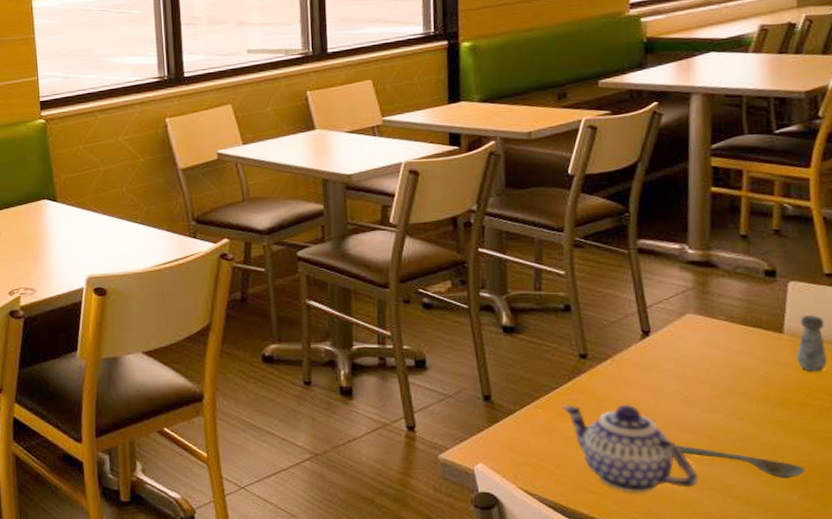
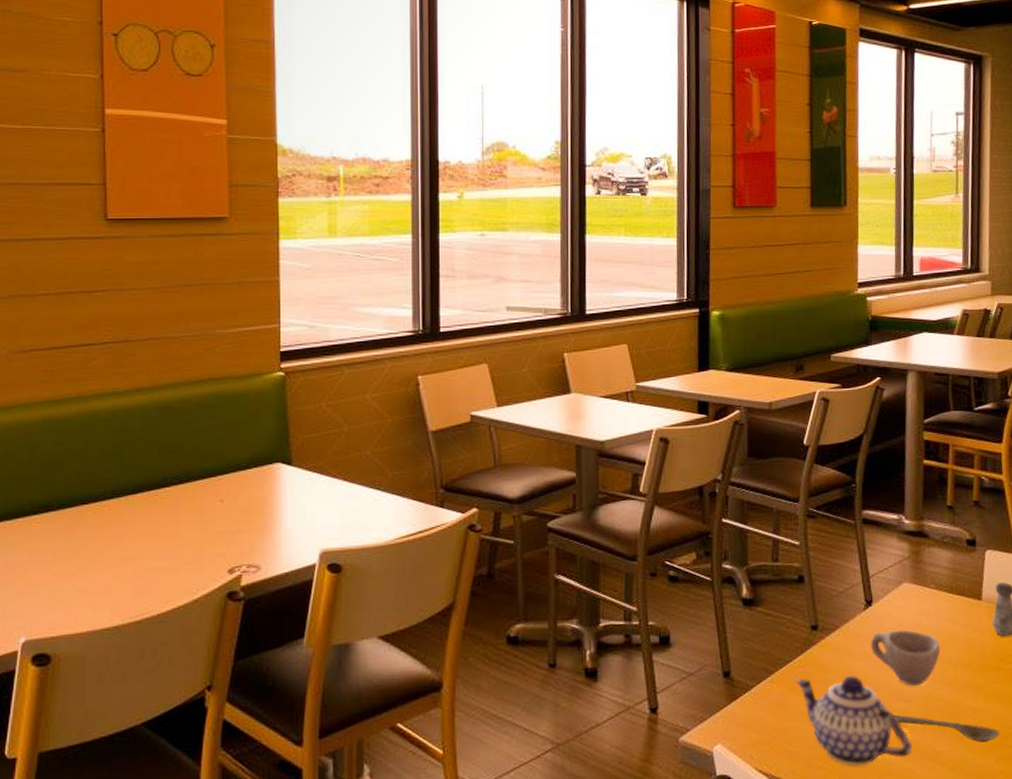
cup: none [648,361,733,418] -> present [870,629,941,687]

